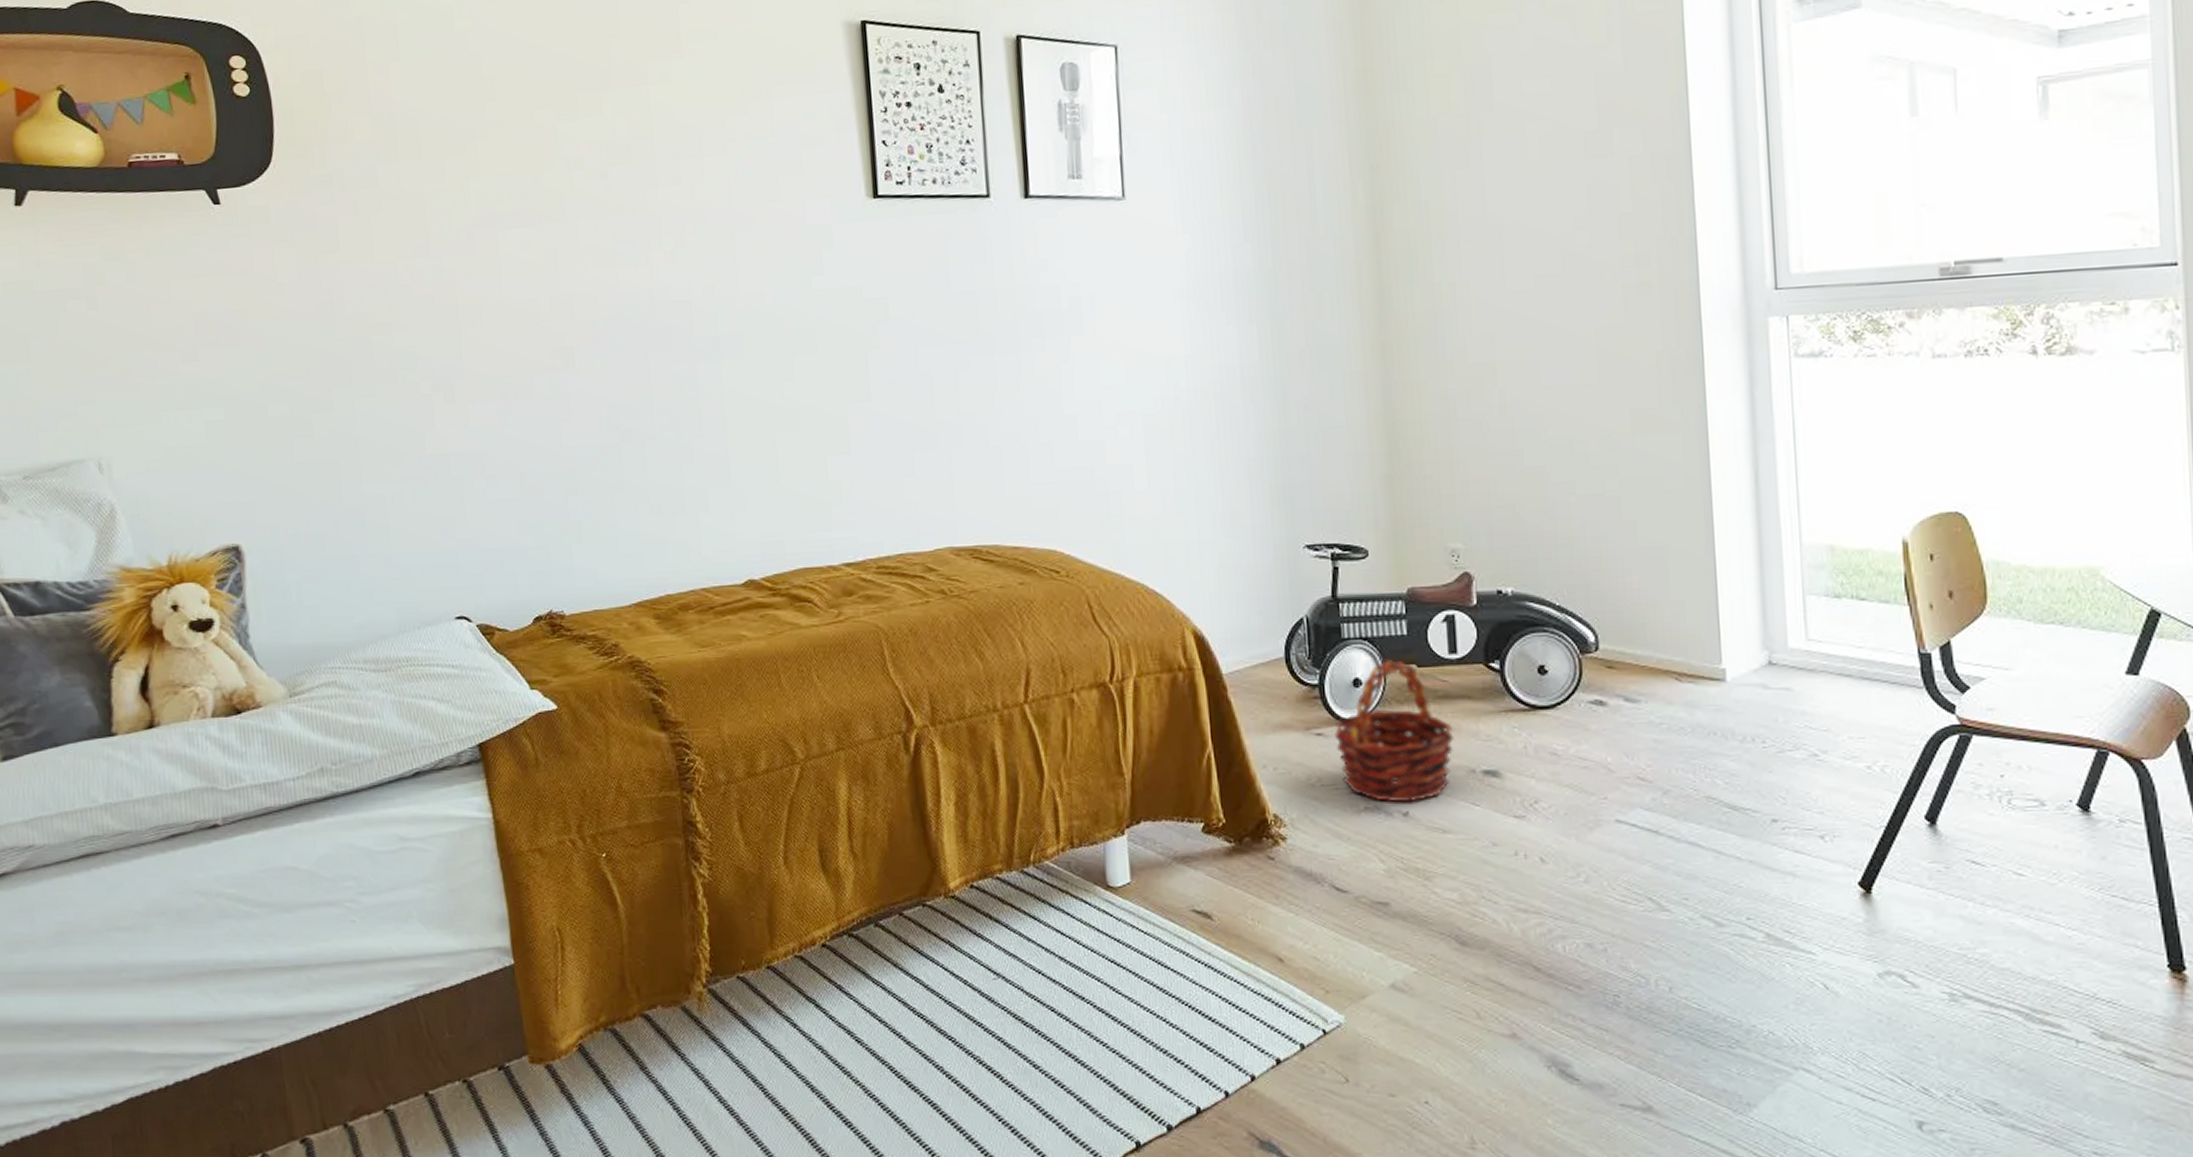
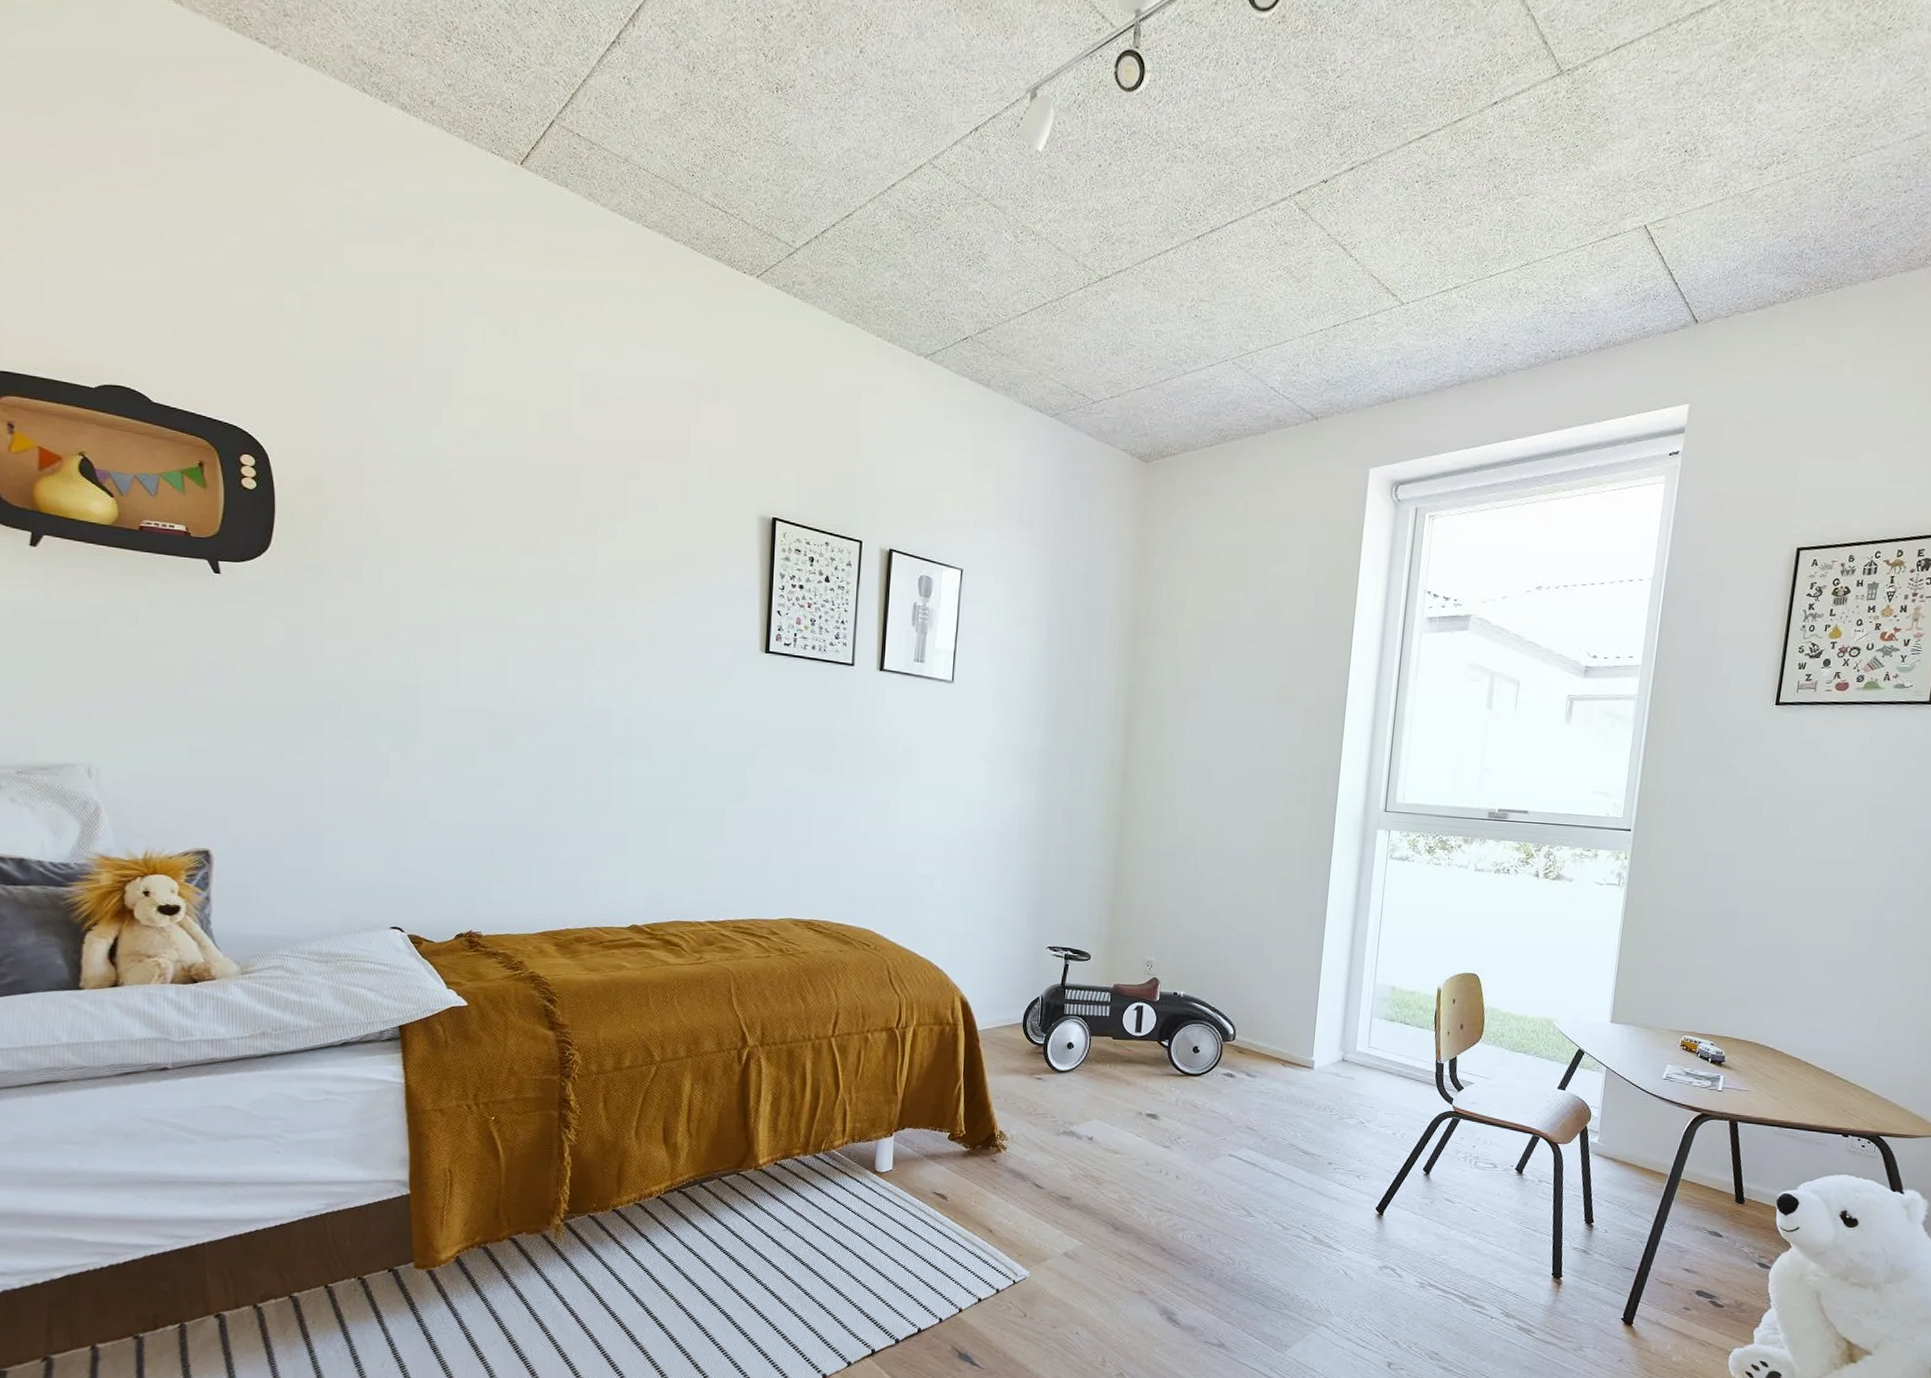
basket: present [1335,658,1454,803] -> none [1049,1031,1131,1131]

